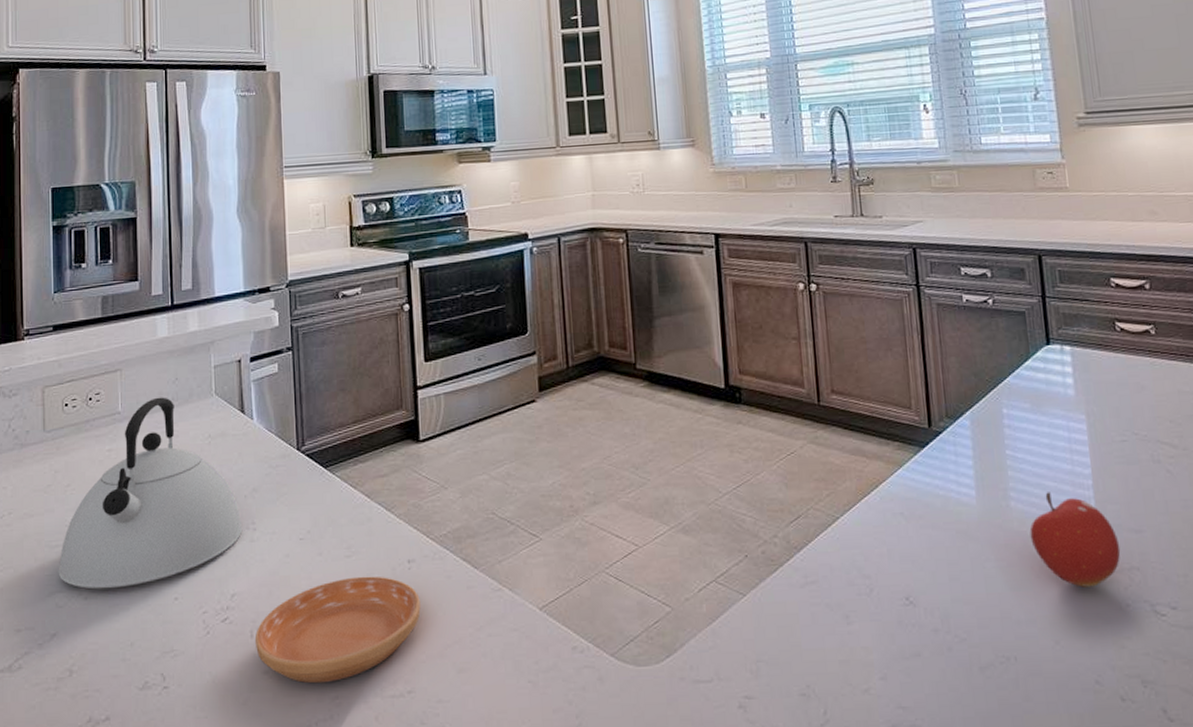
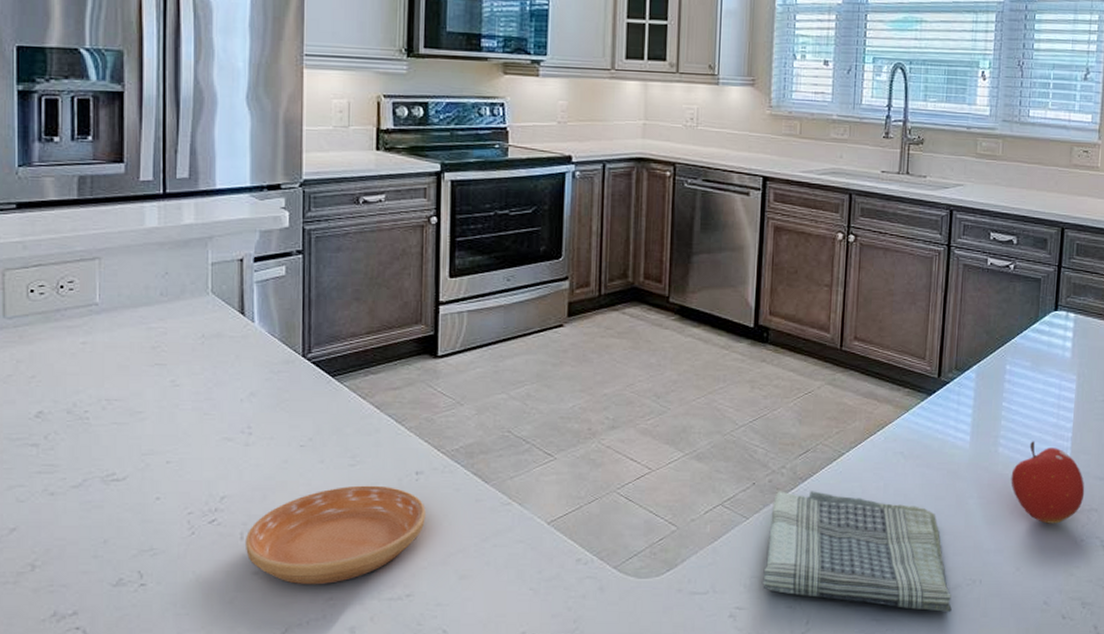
kettle: present [58,397,243,590] -> none [19,291,237,486]
dish towel: none [769,561,988,696] -> present [763,491,952,612]

